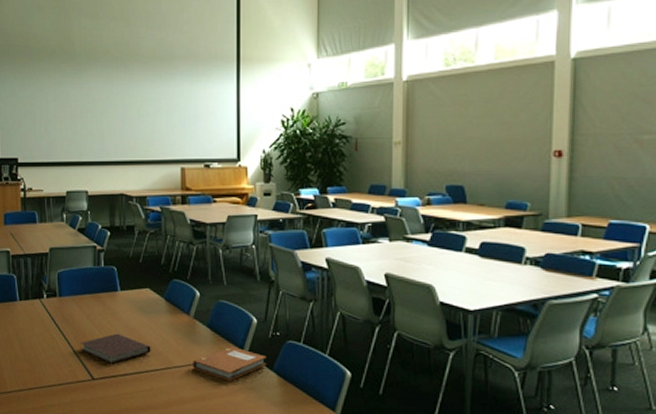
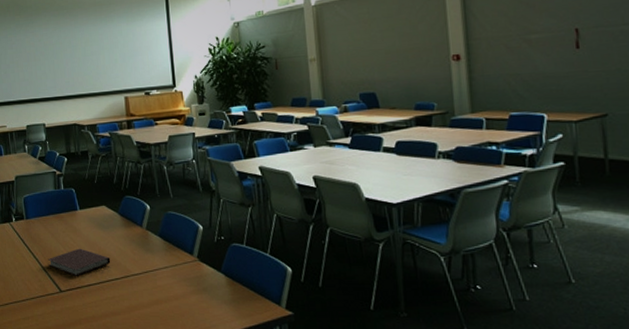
notebook: present [193,346,267,381] -> none [148,252,215,284]

